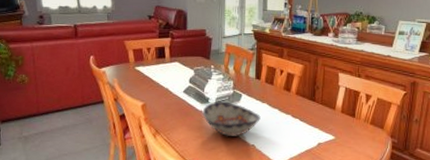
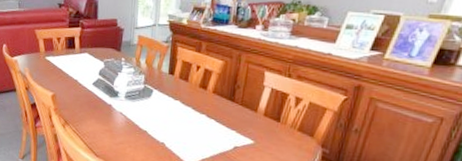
decorative bowl: present [202,101,261,137] -> none [111,95,172,133]

